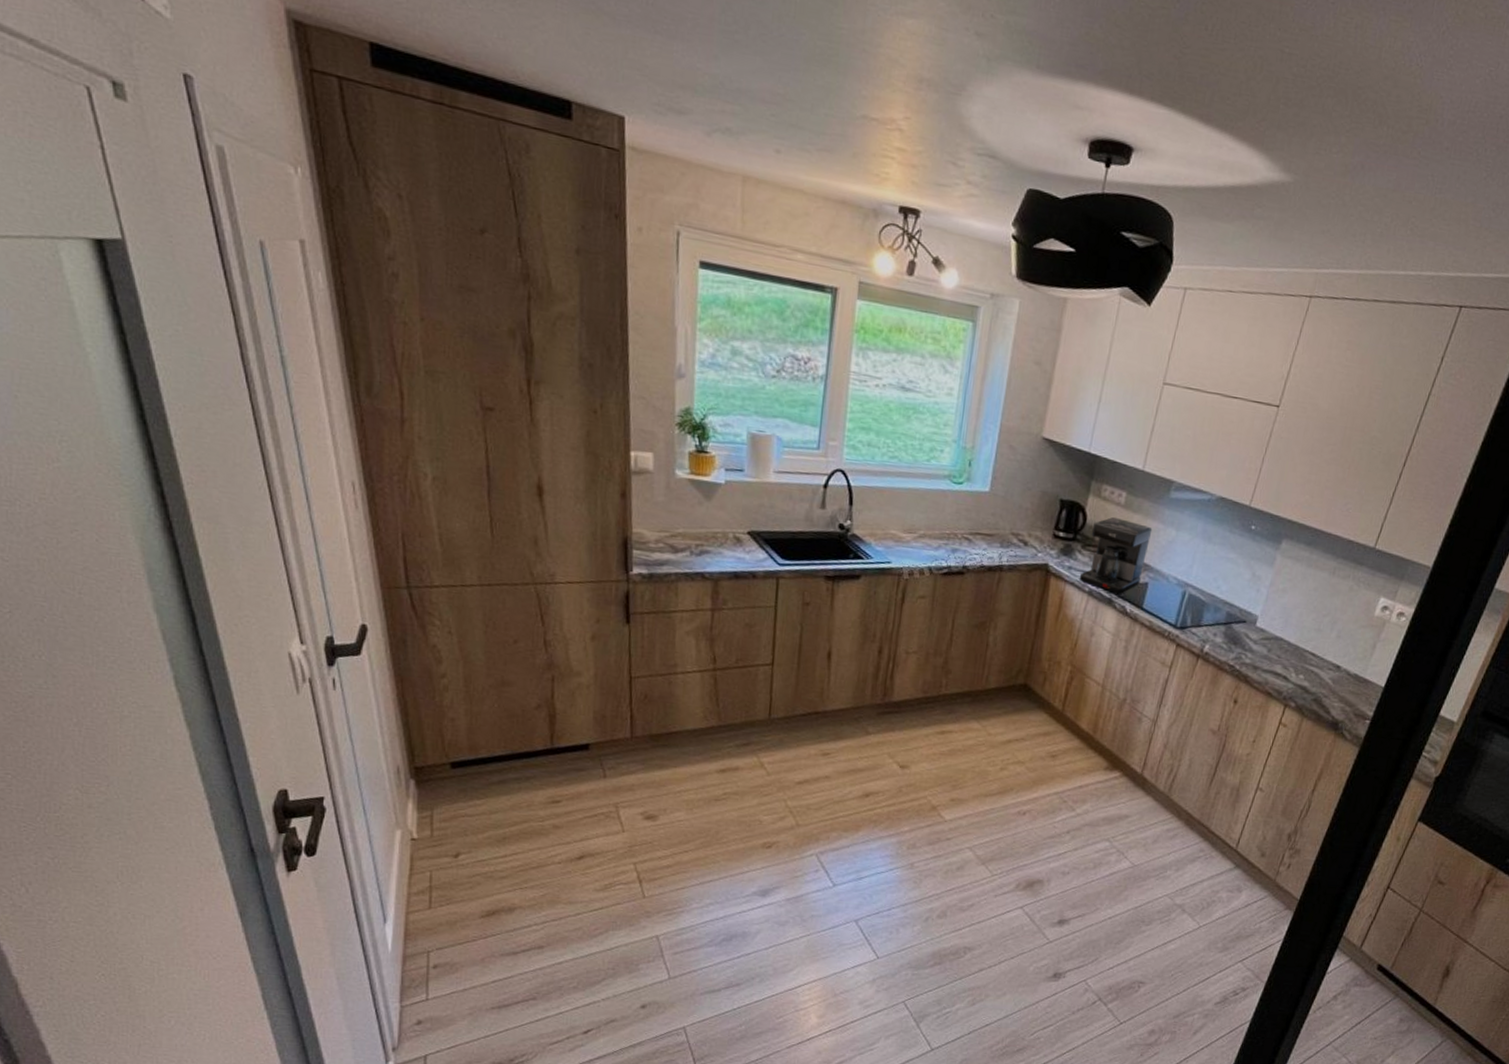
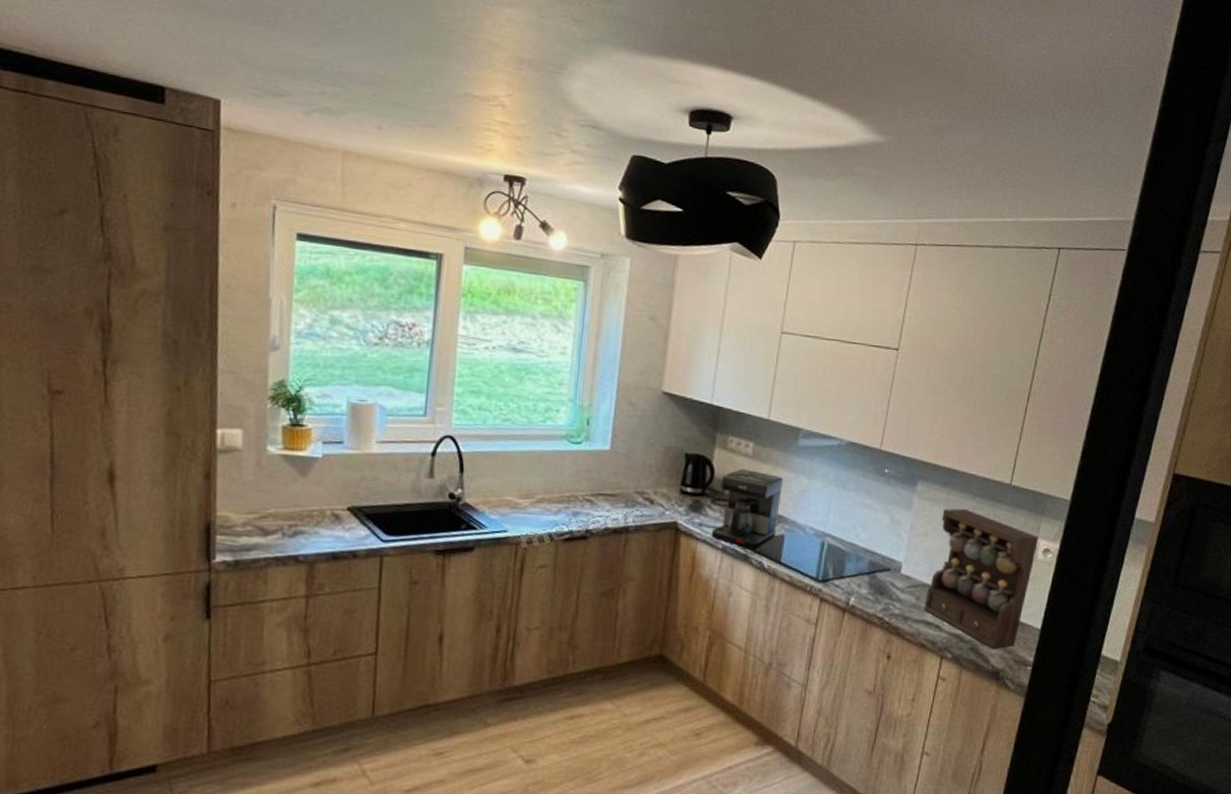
spice rack: none [1274,567,1395,702] -> present [924,508,1039,649]

